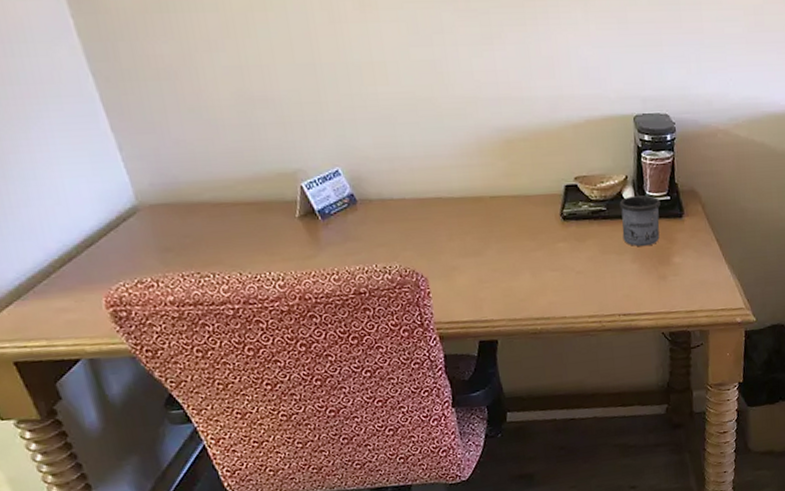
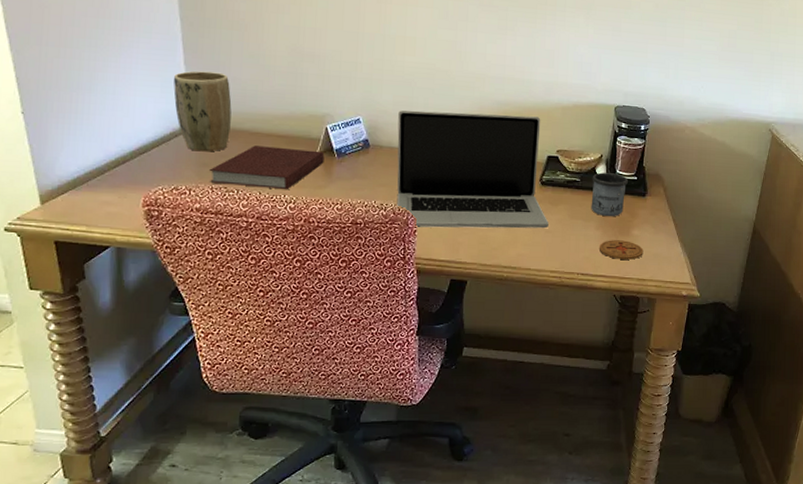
plant pot: none [103,136,189,235] -> present [173,71,232,152]
notebook: none [174,215,308,270] -> present [209,146,325,190]
laptop: none [382,140,579,288] -> present [396,110,549,229]
coaster: none [639,270,689,293] -> present [600,240,644,260]

